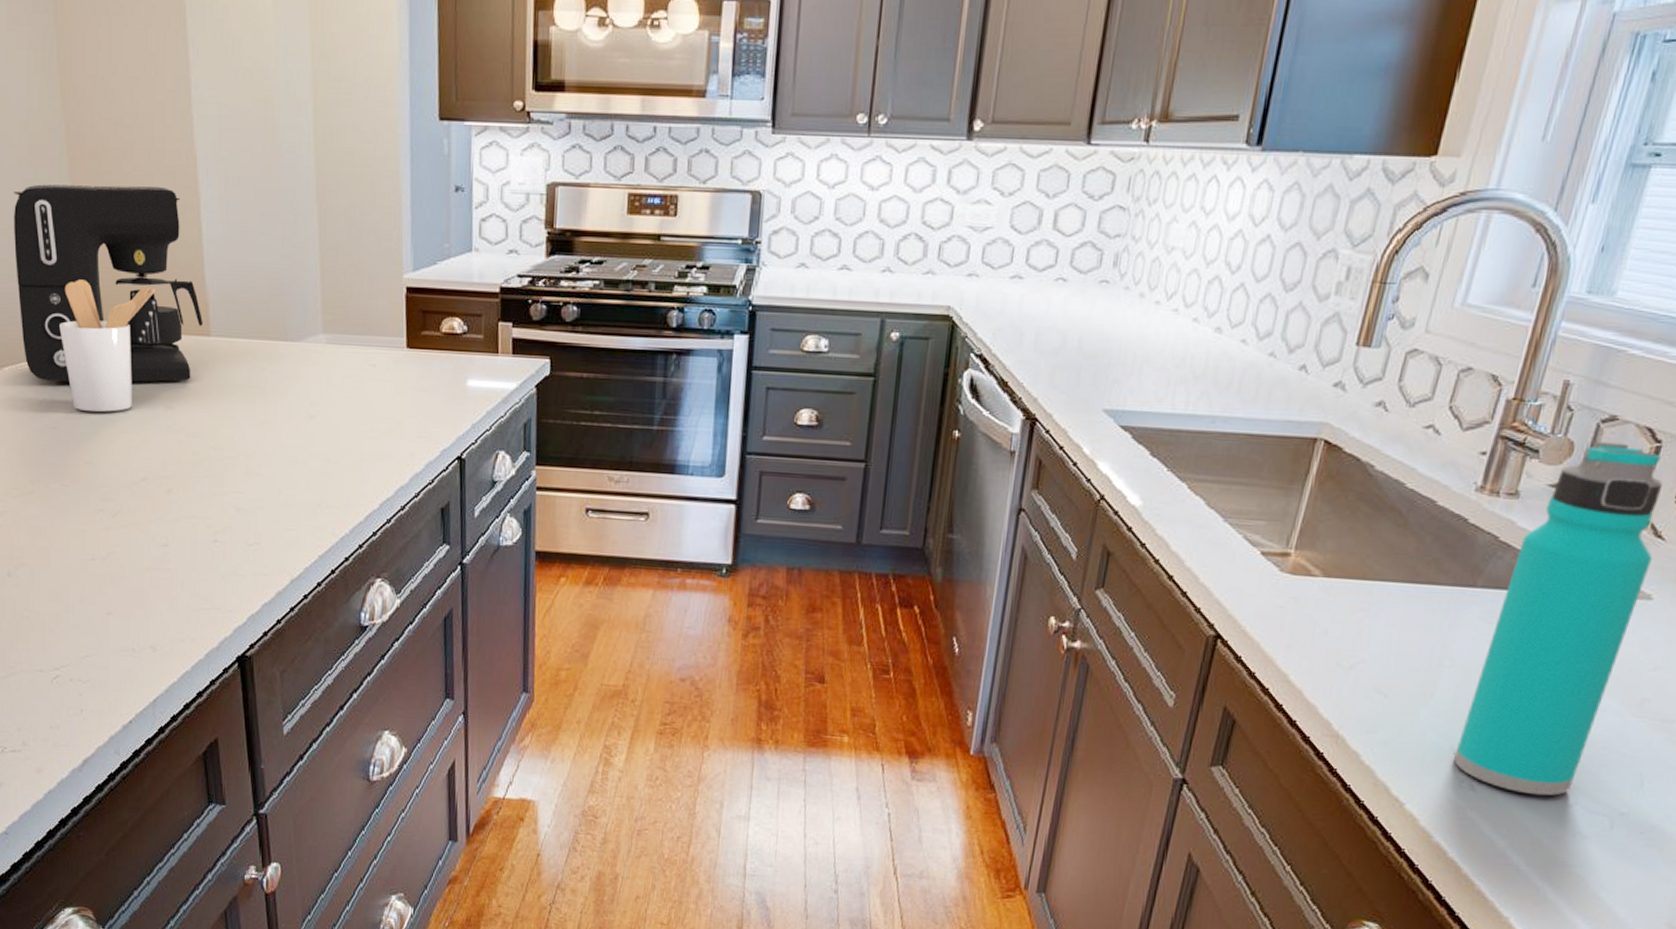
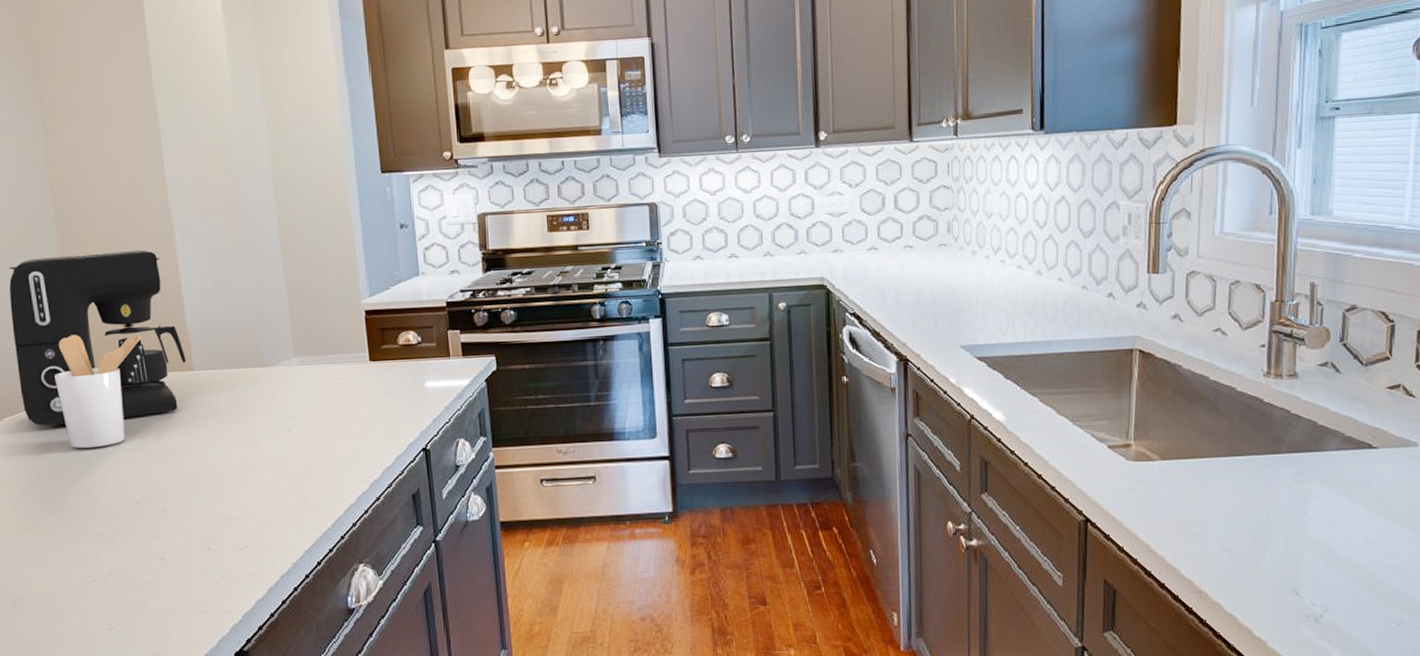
water bottle: present [1454,442,1664,796] -> none [1297,326,1410,620]

